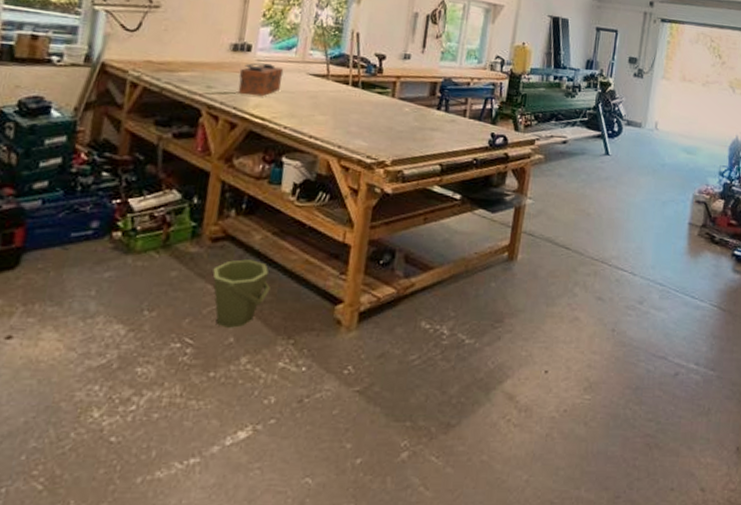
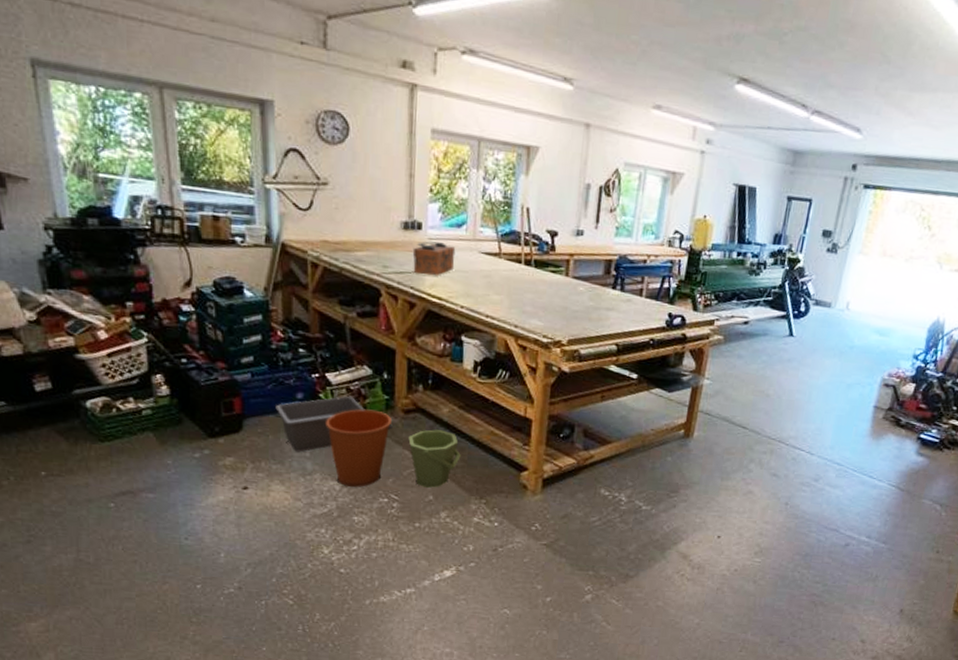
storage bin: none [63,223,168,291] -> present [275,395,365,452]
bucket: none [119,238,197,331] -> present [325,409,392,487]

